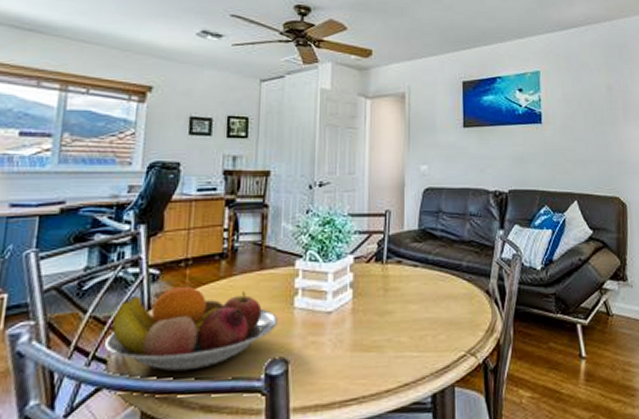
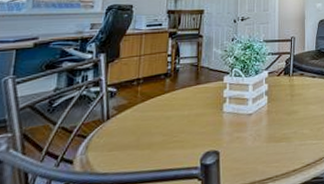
fruit bowl: present [103,287,279,372] -> none [70,100,211,167]

